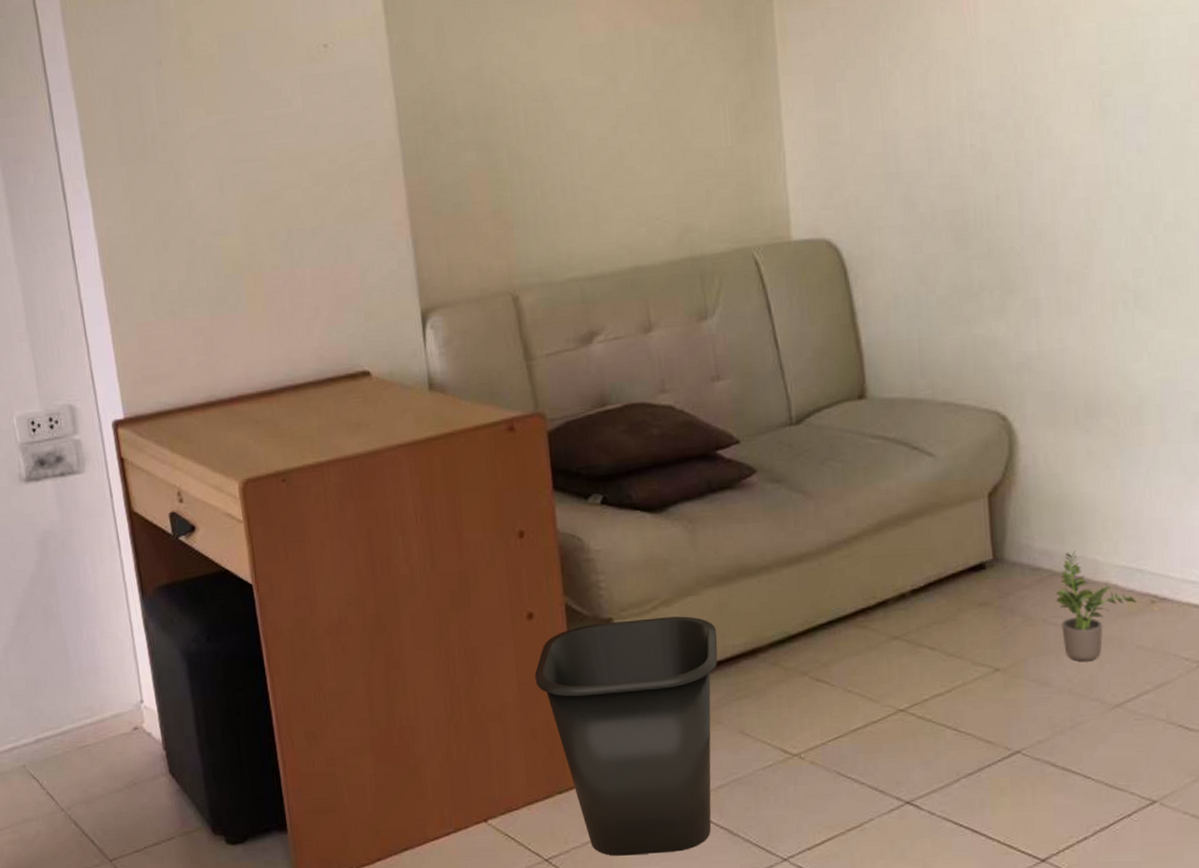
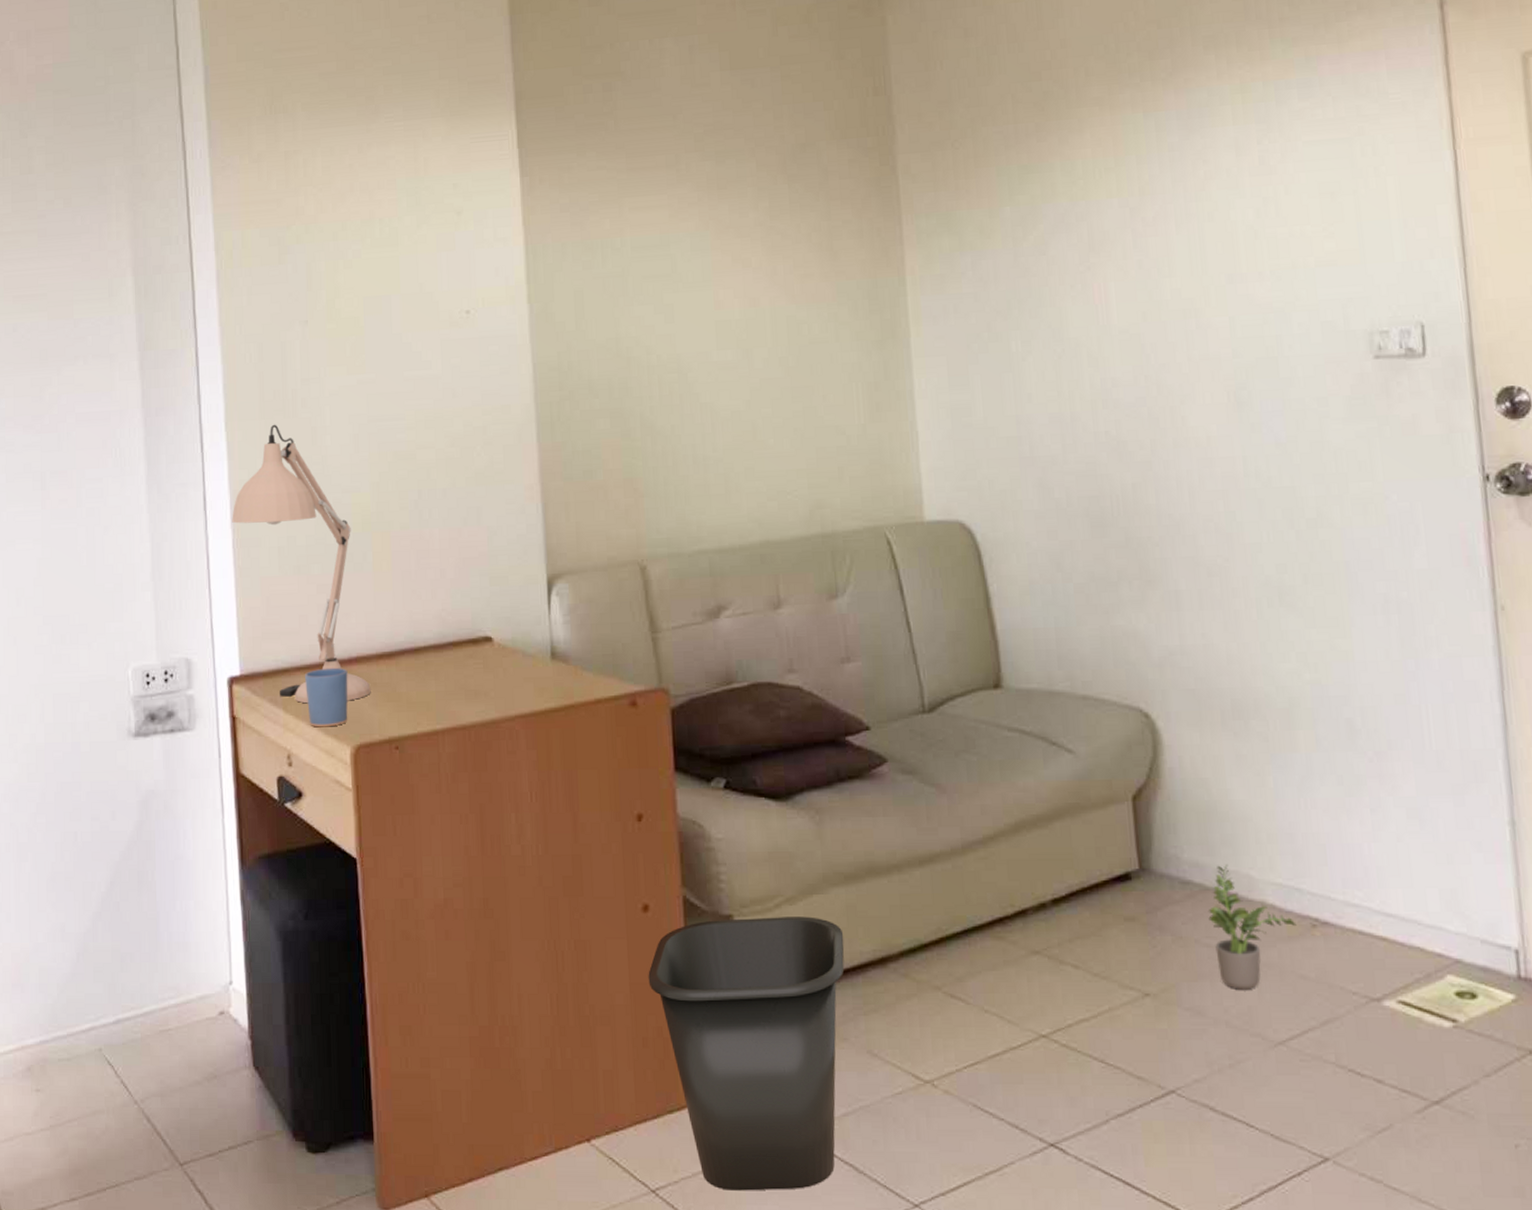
desk lamp: none [101,169,255,443] -> present [232,424,371,704]
mug: none [188,407,234,465] -> present [305,667,348,727]

